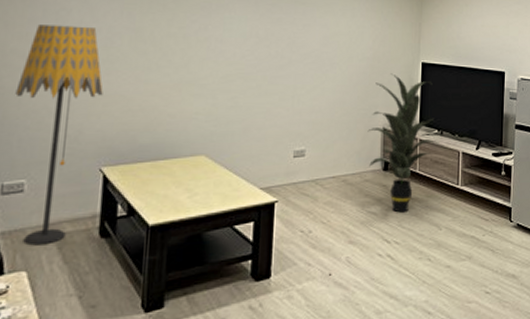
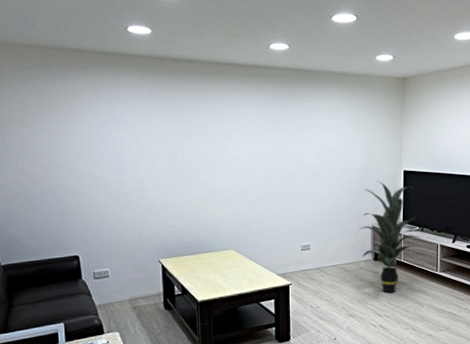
floor lamp: present [15,24,103,246] -> none [93,152,154,315]

